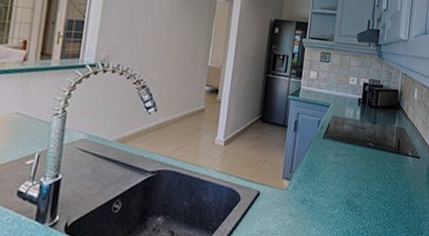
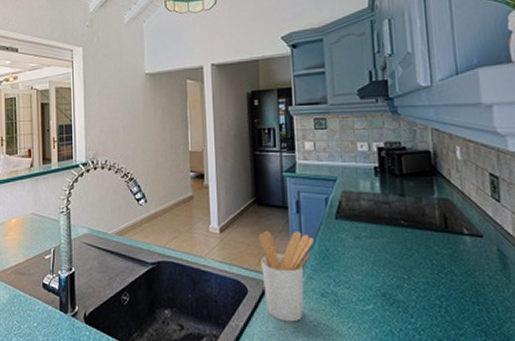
utensil holder: none [254,146,303,226] -> present [258,231,313,322]

